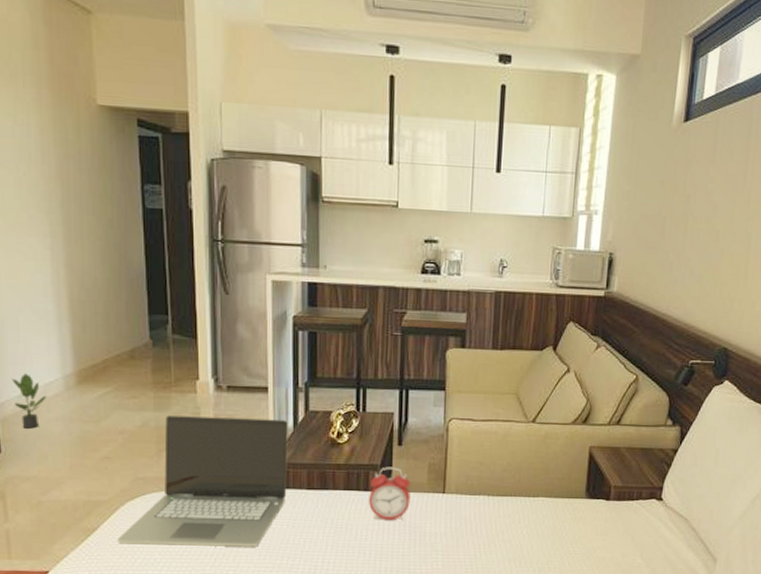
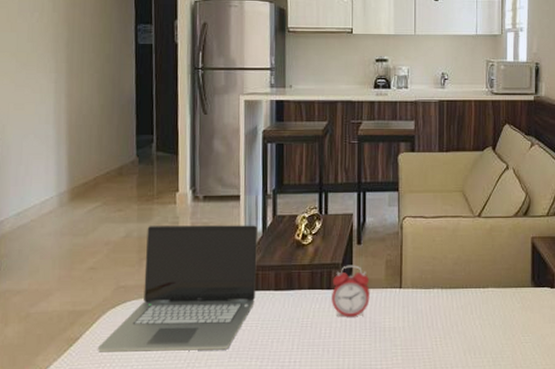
potted plant: present [11,373,46,429] -> none [11,193,42,244]

